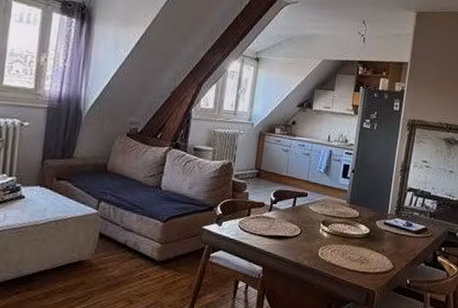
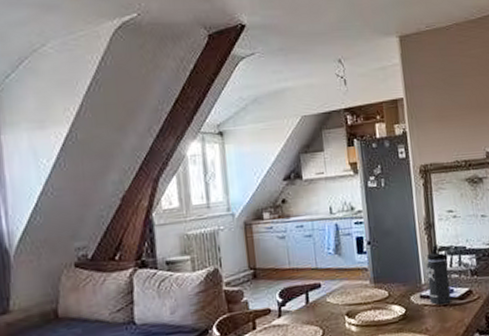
thermos bottle: none [391,185,414,234] -> present [426,245,451,305]

